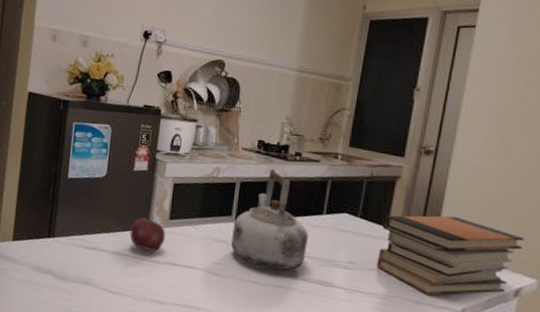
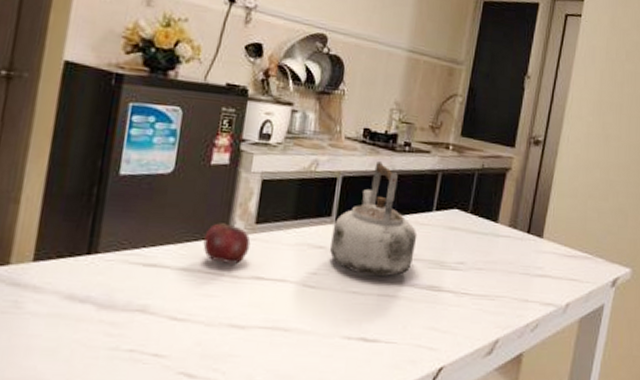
book stack: present [376,215,525,295] -> none [486,208,621,292]

